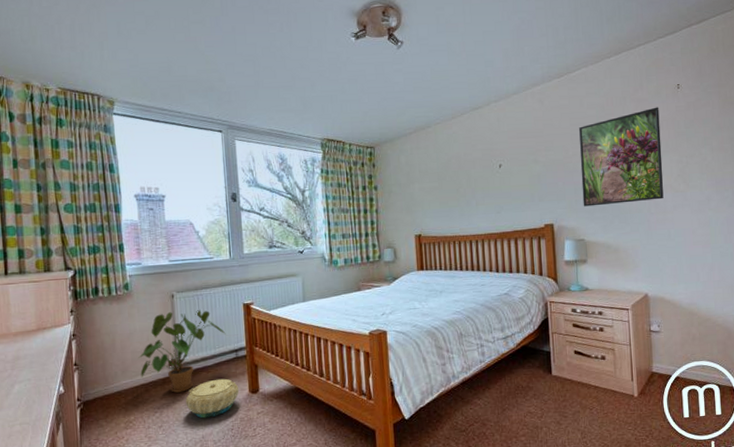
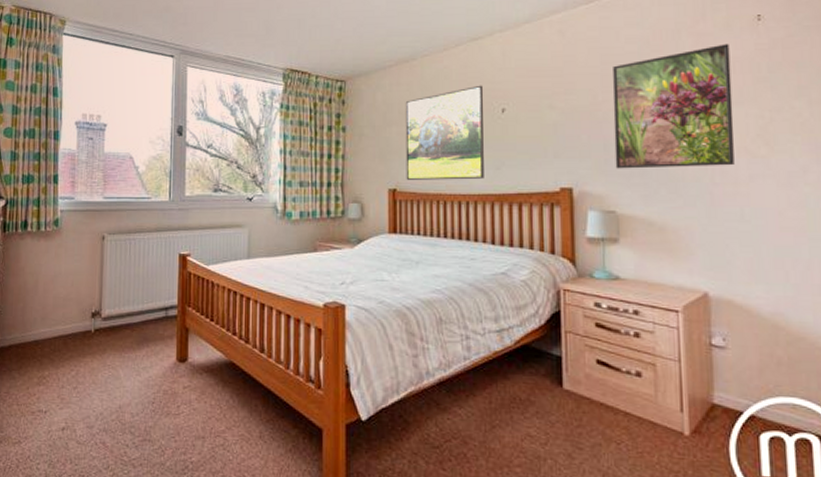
house plant: present [138,310,226,393] -> none [60,256,157,351]
basket: present [185,378,239,419] -> none [105,340,166,386]
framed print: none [424,146,488,226] -> present [405,85,484,180]

